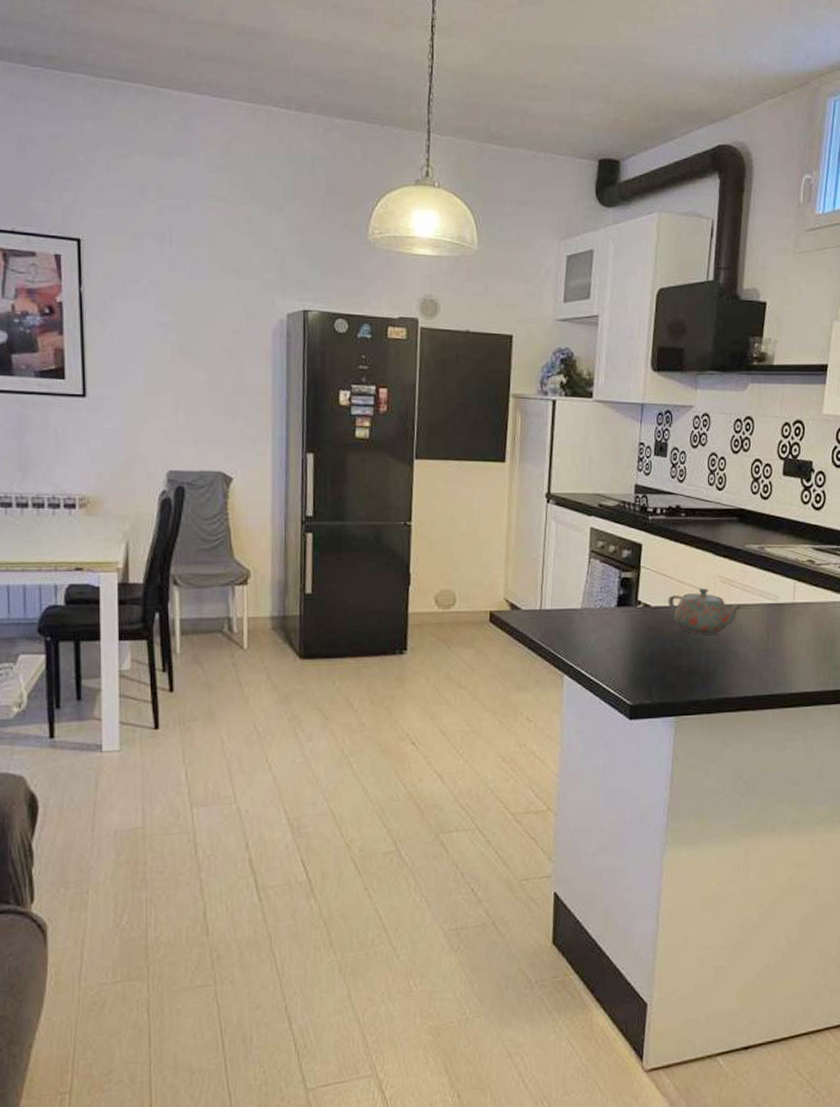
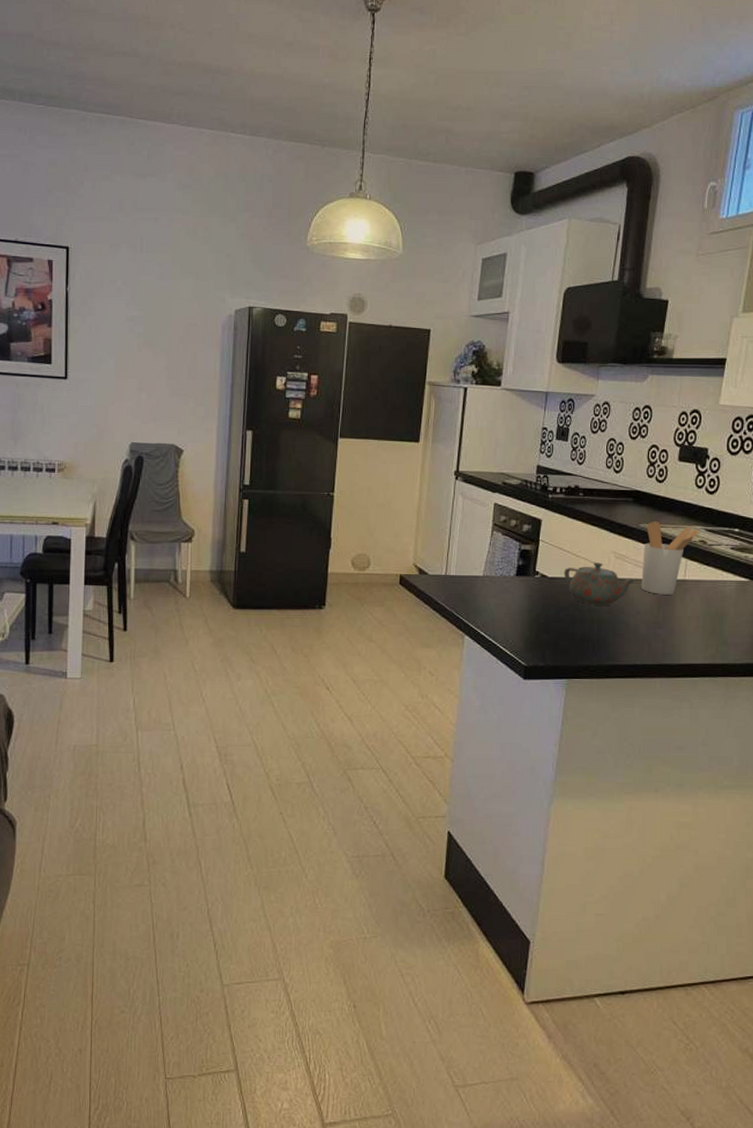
utensil holder: none [749,541,808,620] -> present [641,521,701,595]

